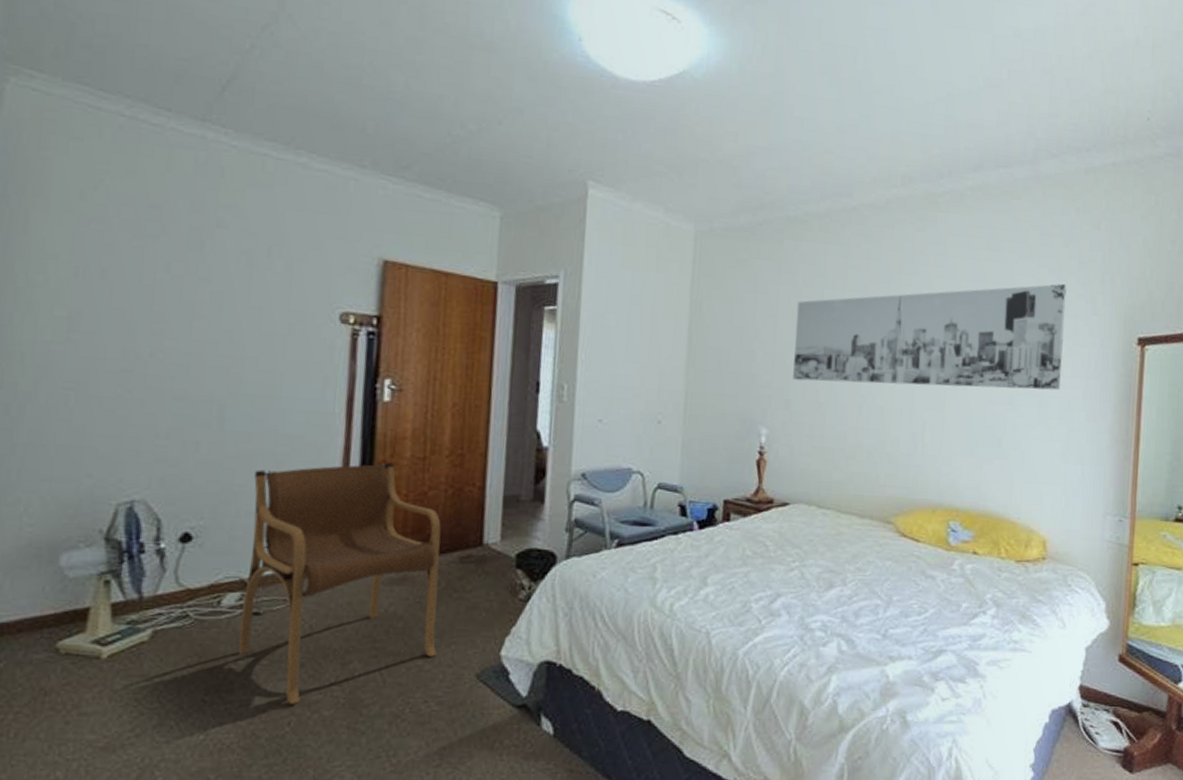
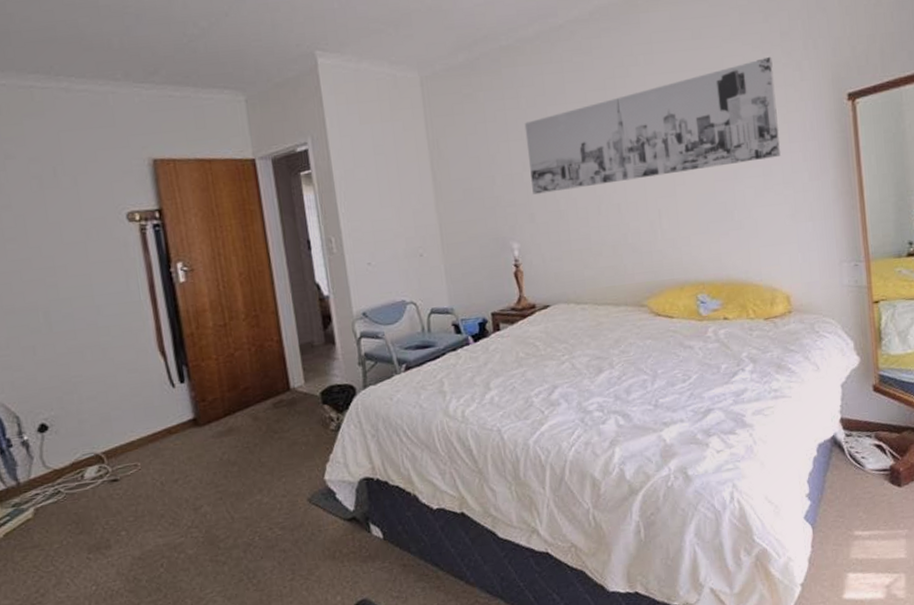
armchair: present [238,462,441,704] -> none [86,333,271,549]

